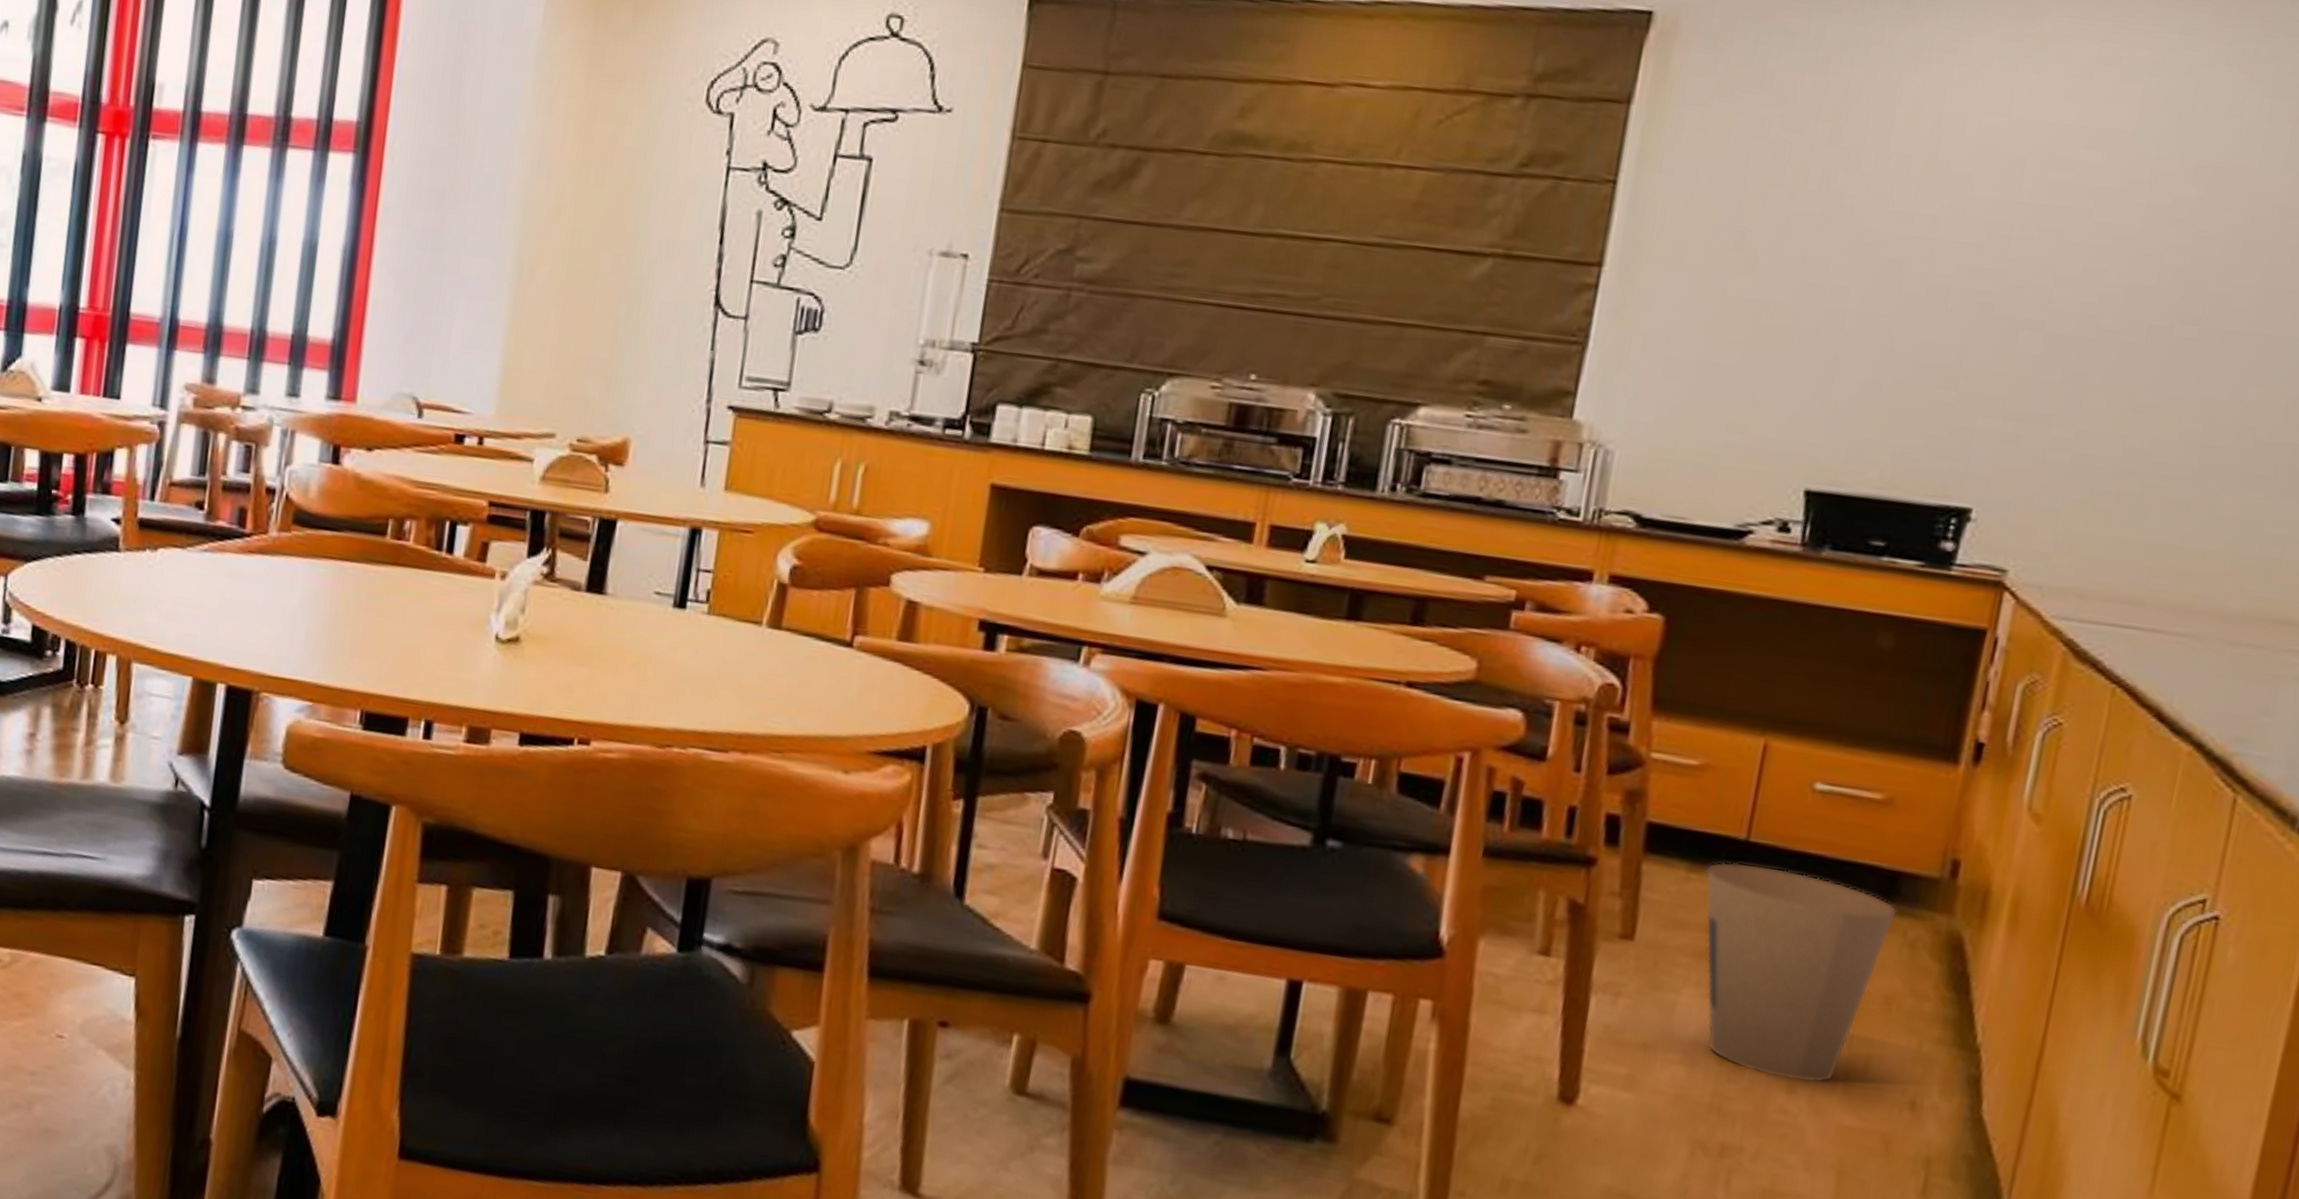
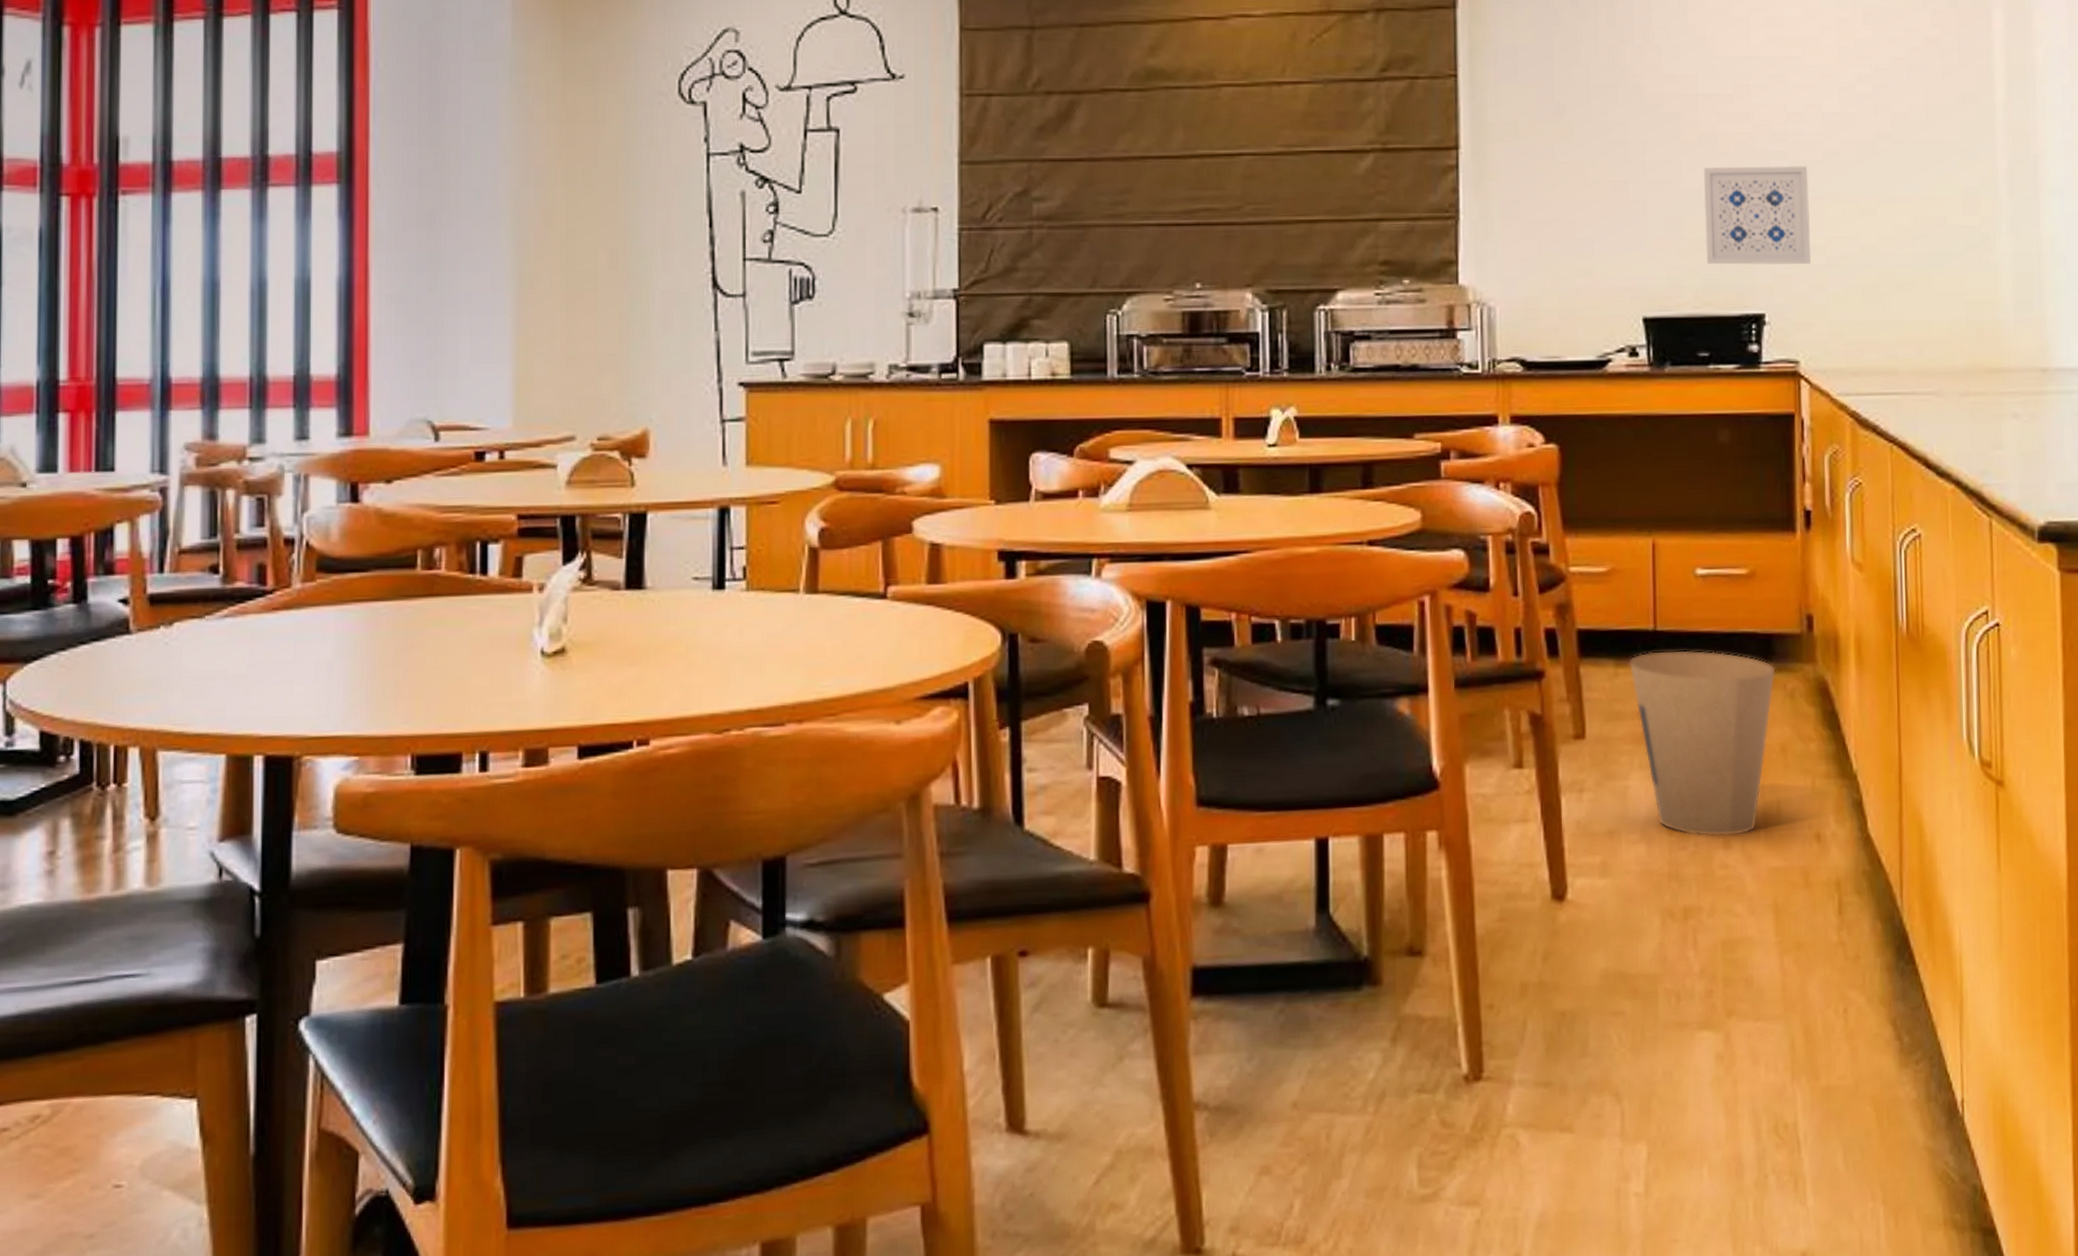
wall art: none [1904,327,2070,459] -> present [1704,165,1811,266]

